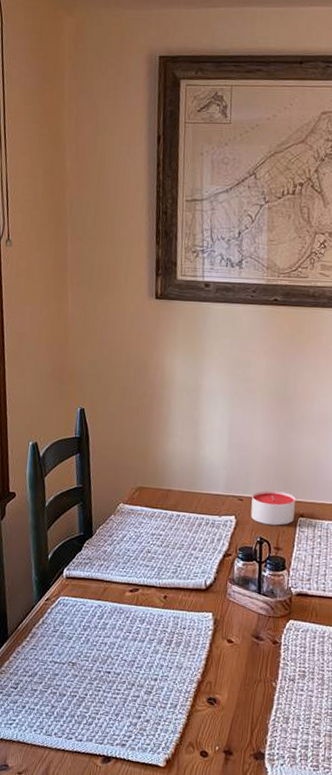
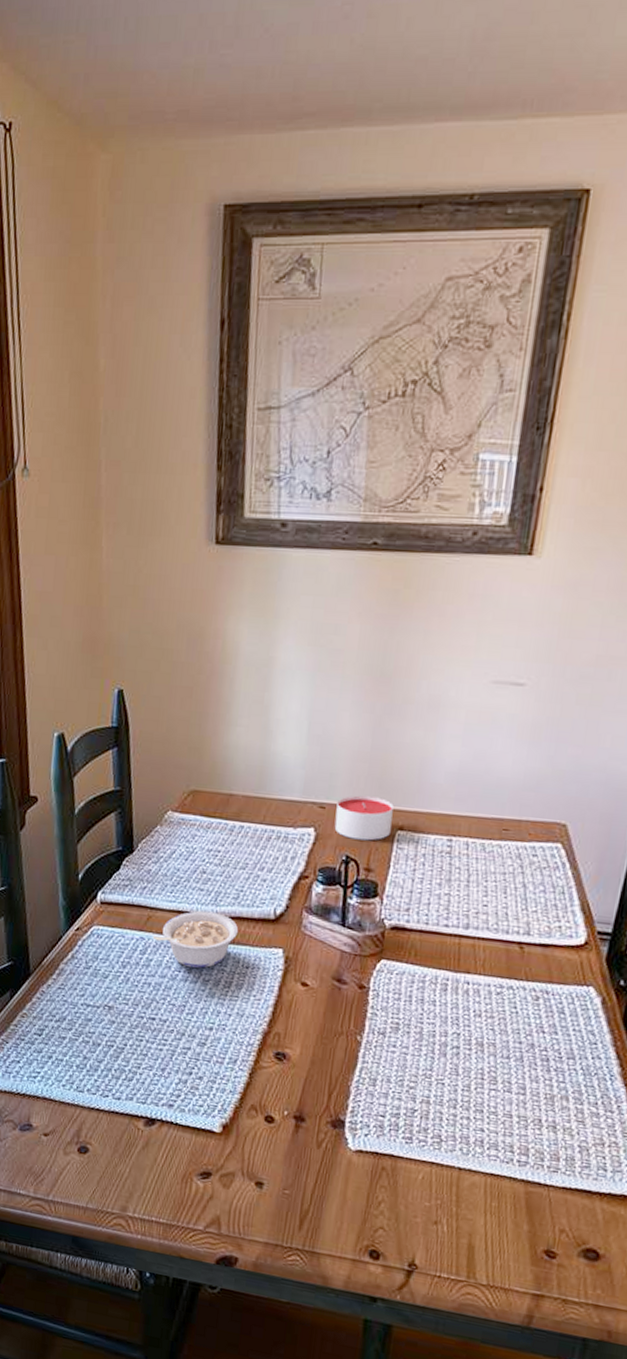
legume: none [108,583,177,630] -> present [152,911,239,969]

